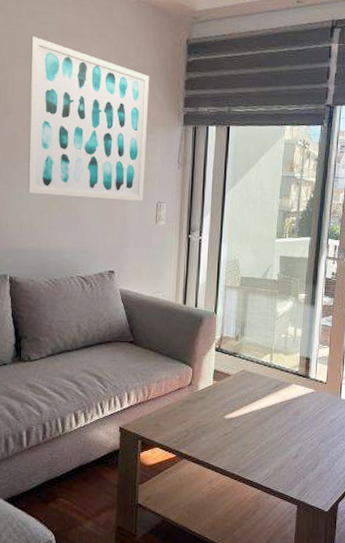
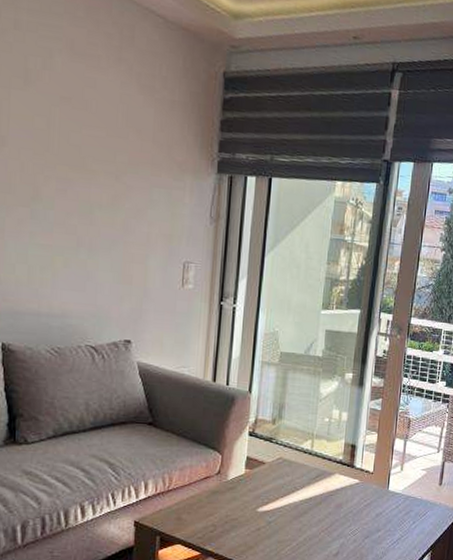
wall art: present [28,35,150,201] -> none [26,52,178,260]

